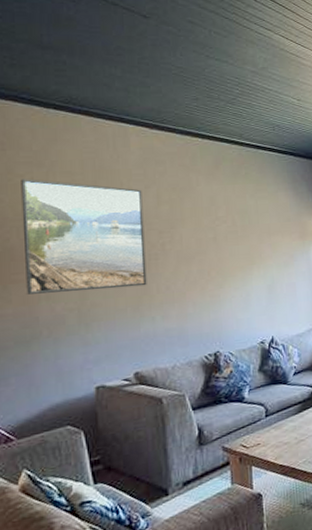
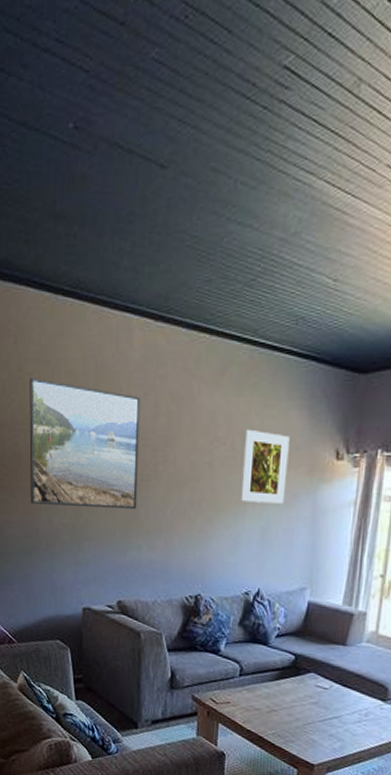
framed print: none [242,208,284,267] -> present [240,429,290,504]

